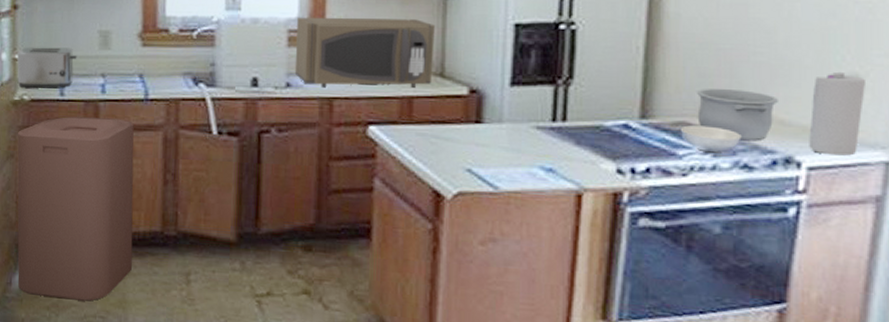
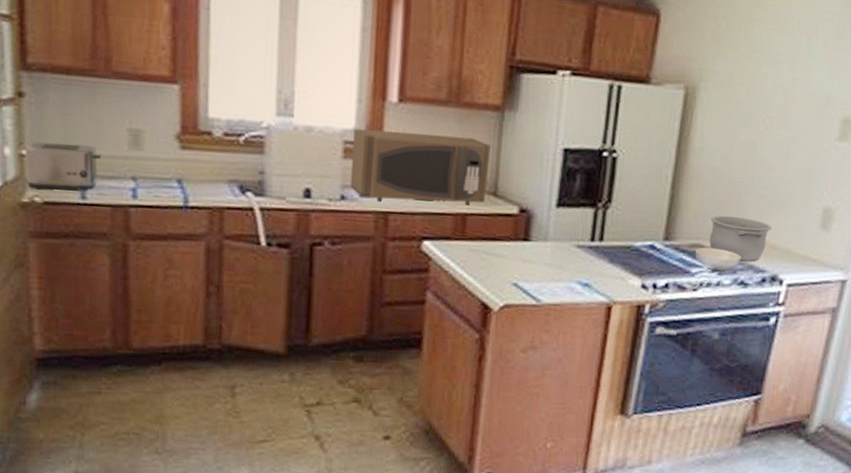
trash can: present [17,117,134,301] -> none [27,222,172,418]
paper towel holder: present [809,71,865,156] -> none [790,205,835,275]

